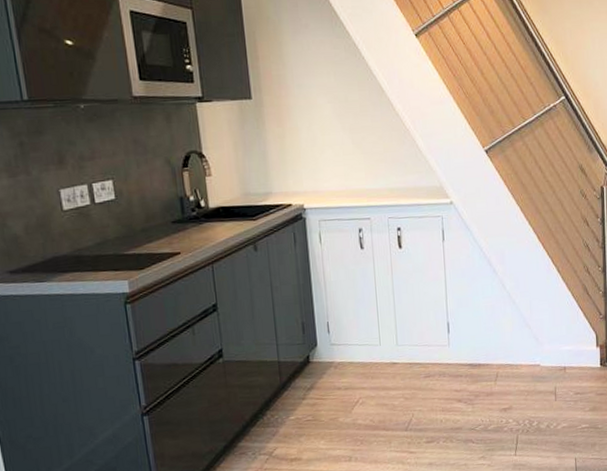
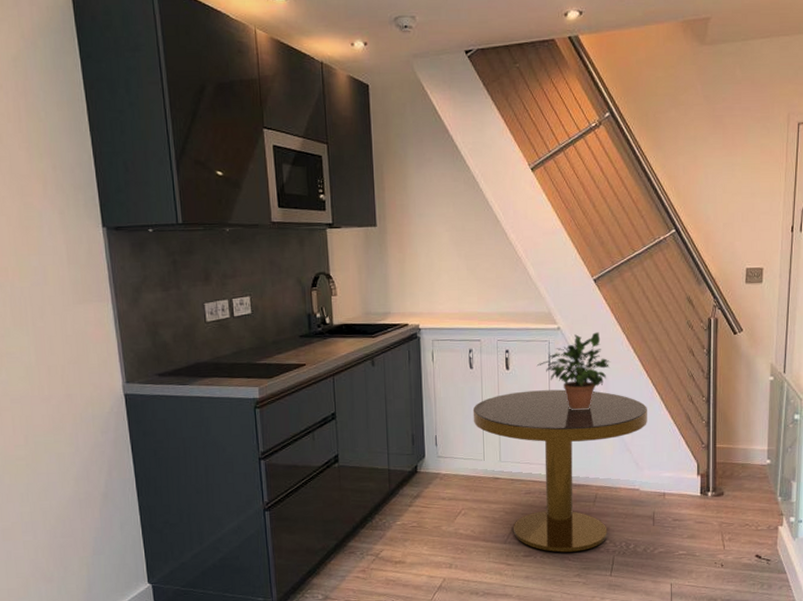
side table: none [365,266,545,436] -> present [472,389,647,552]
potted plant: none [430,205,506,288] -> present [536,332,610,411]

